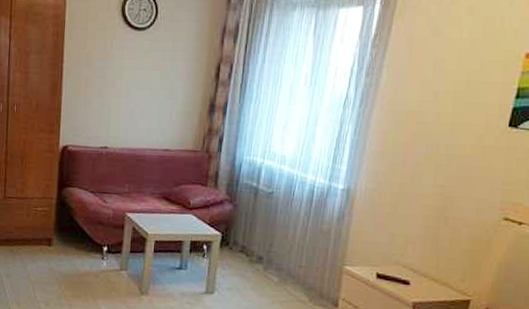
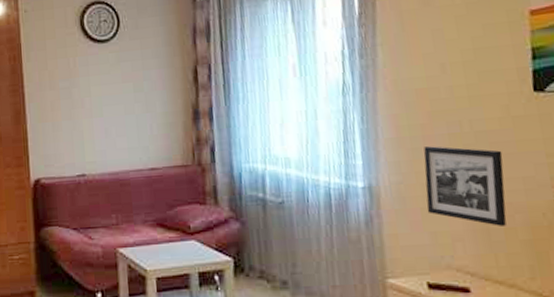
picture frame: none [391,162,467,236] -> present [423,146,507,226]

